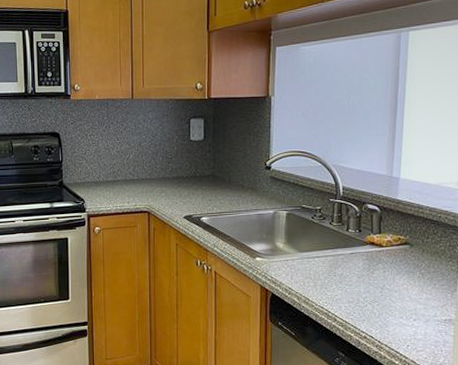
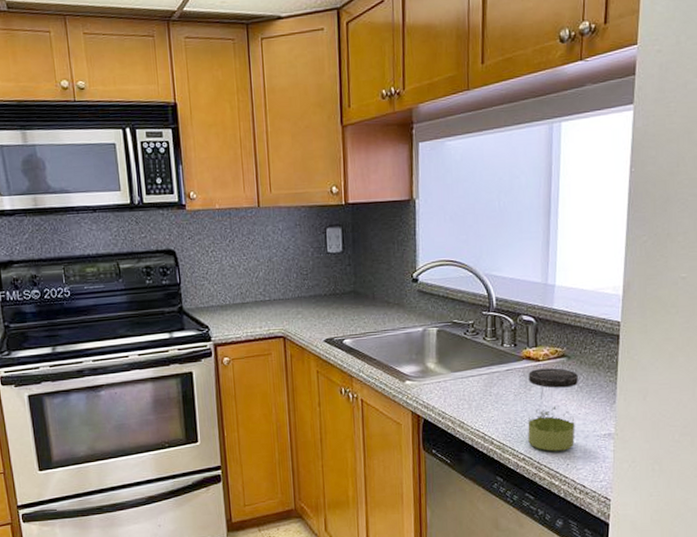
jar: none [370,254,420,332] -> present [527,368,578,451]

